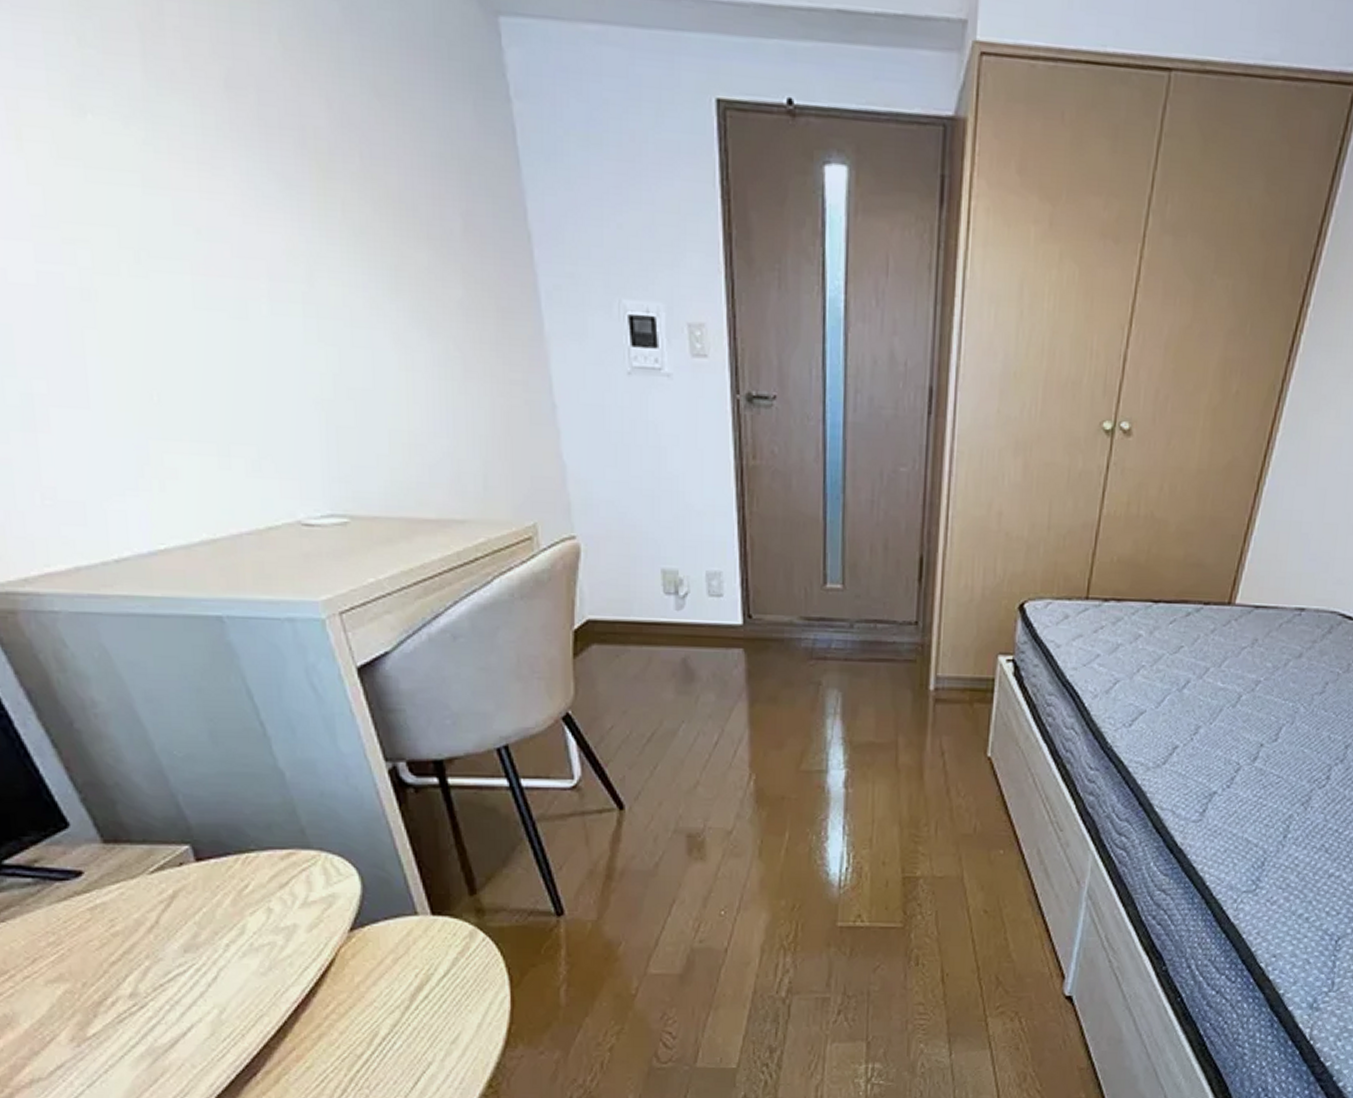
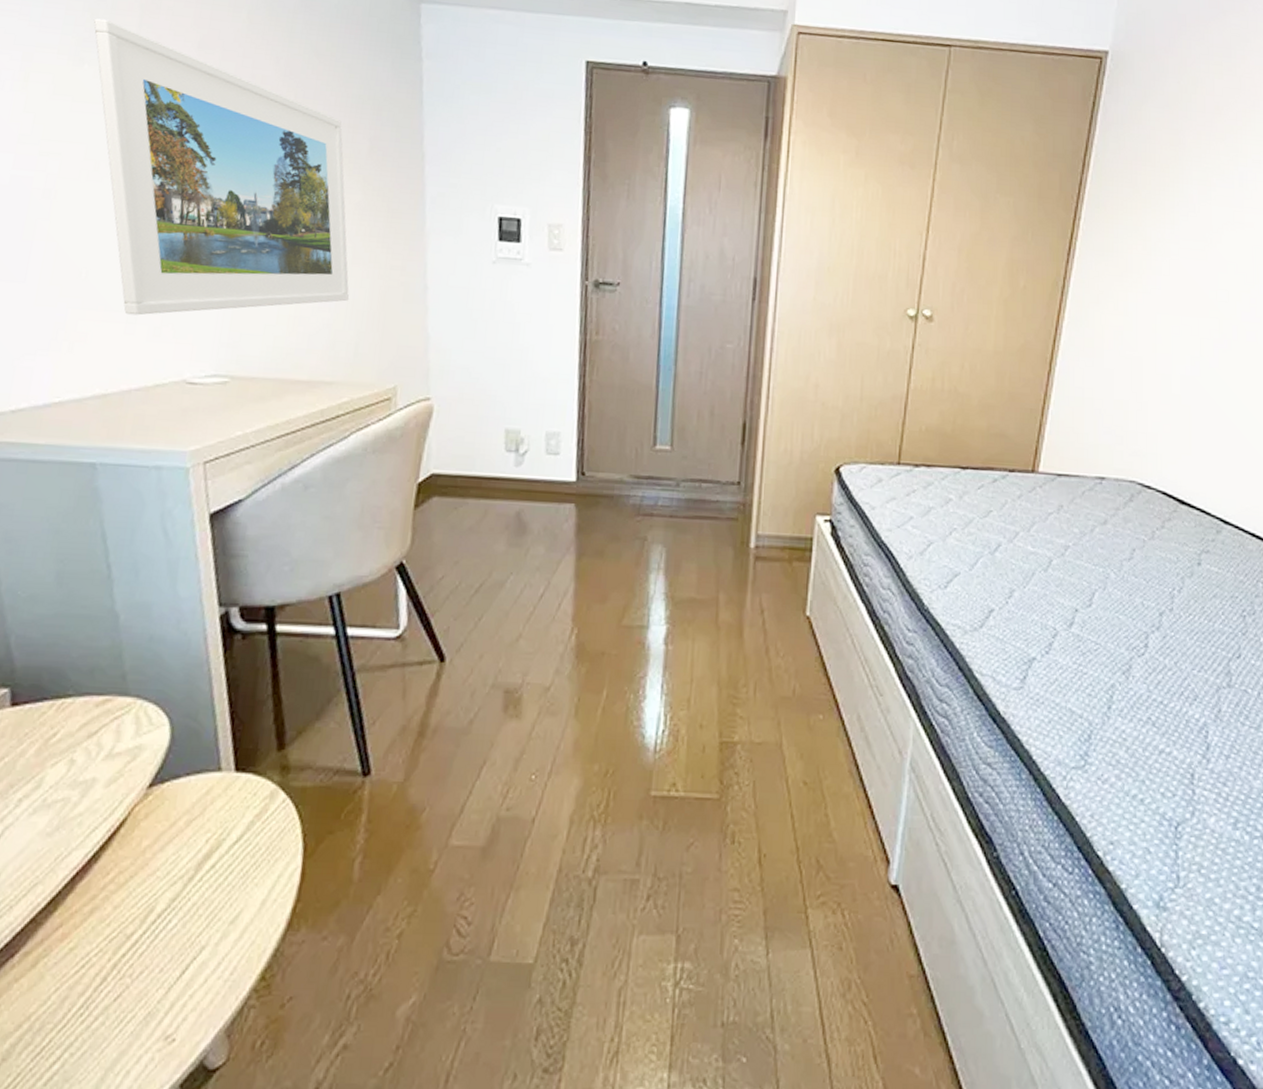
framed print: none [83,45,469,446] -> present [94,18,350,316]

